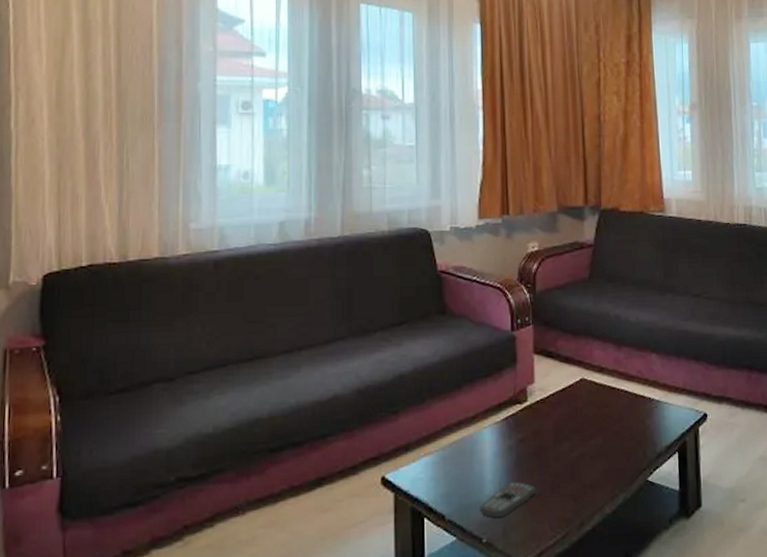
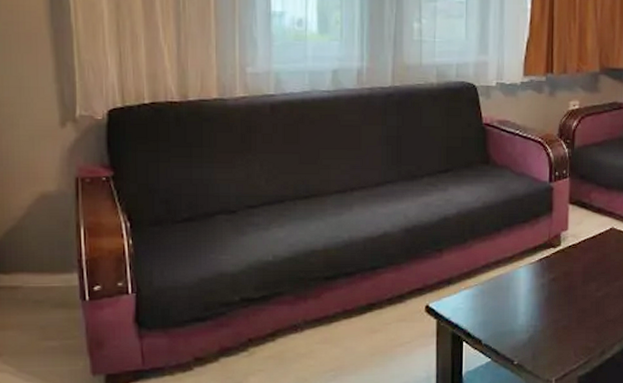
remote control: present [479,481,537,519] -> none [512,314,565,346]

